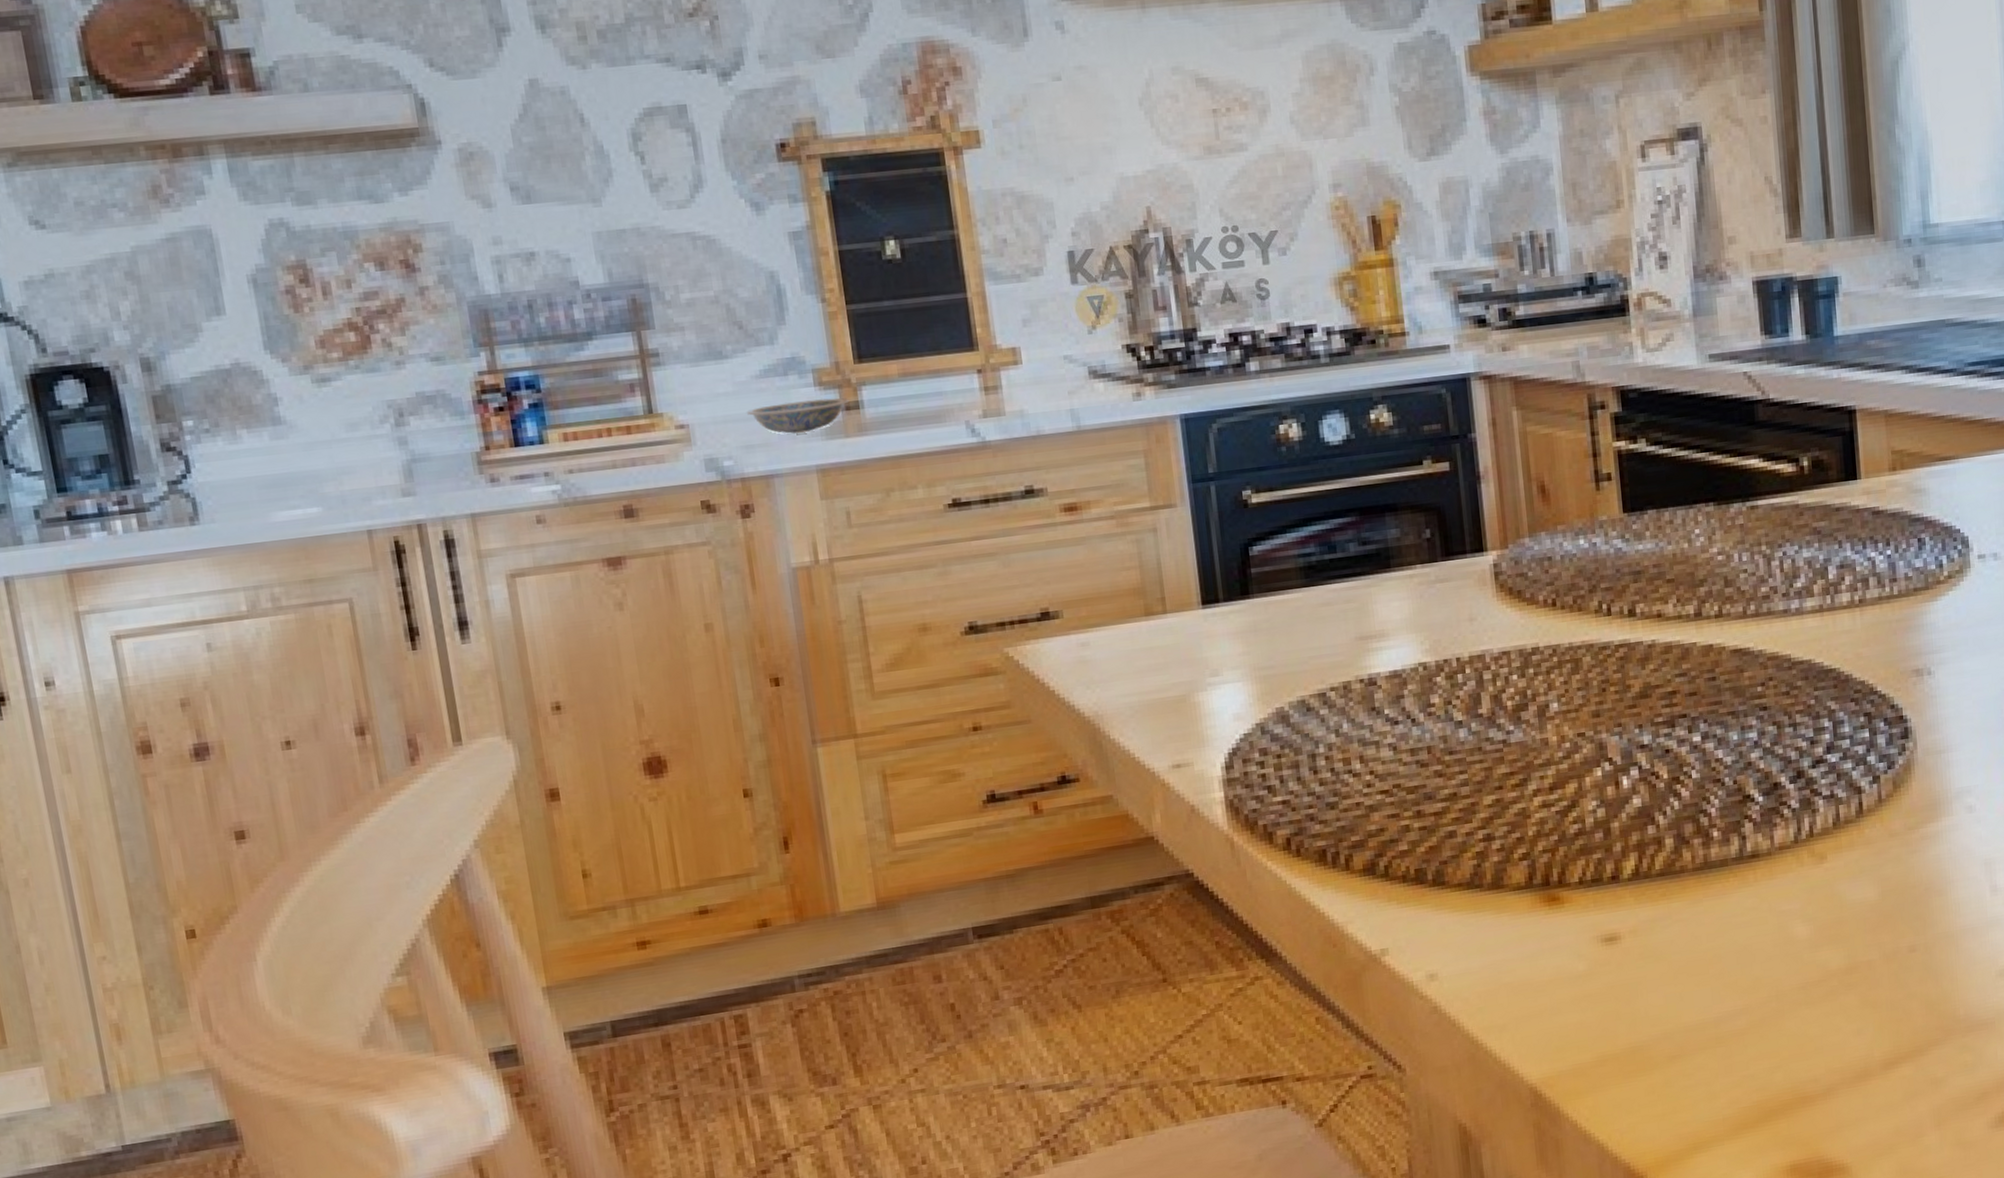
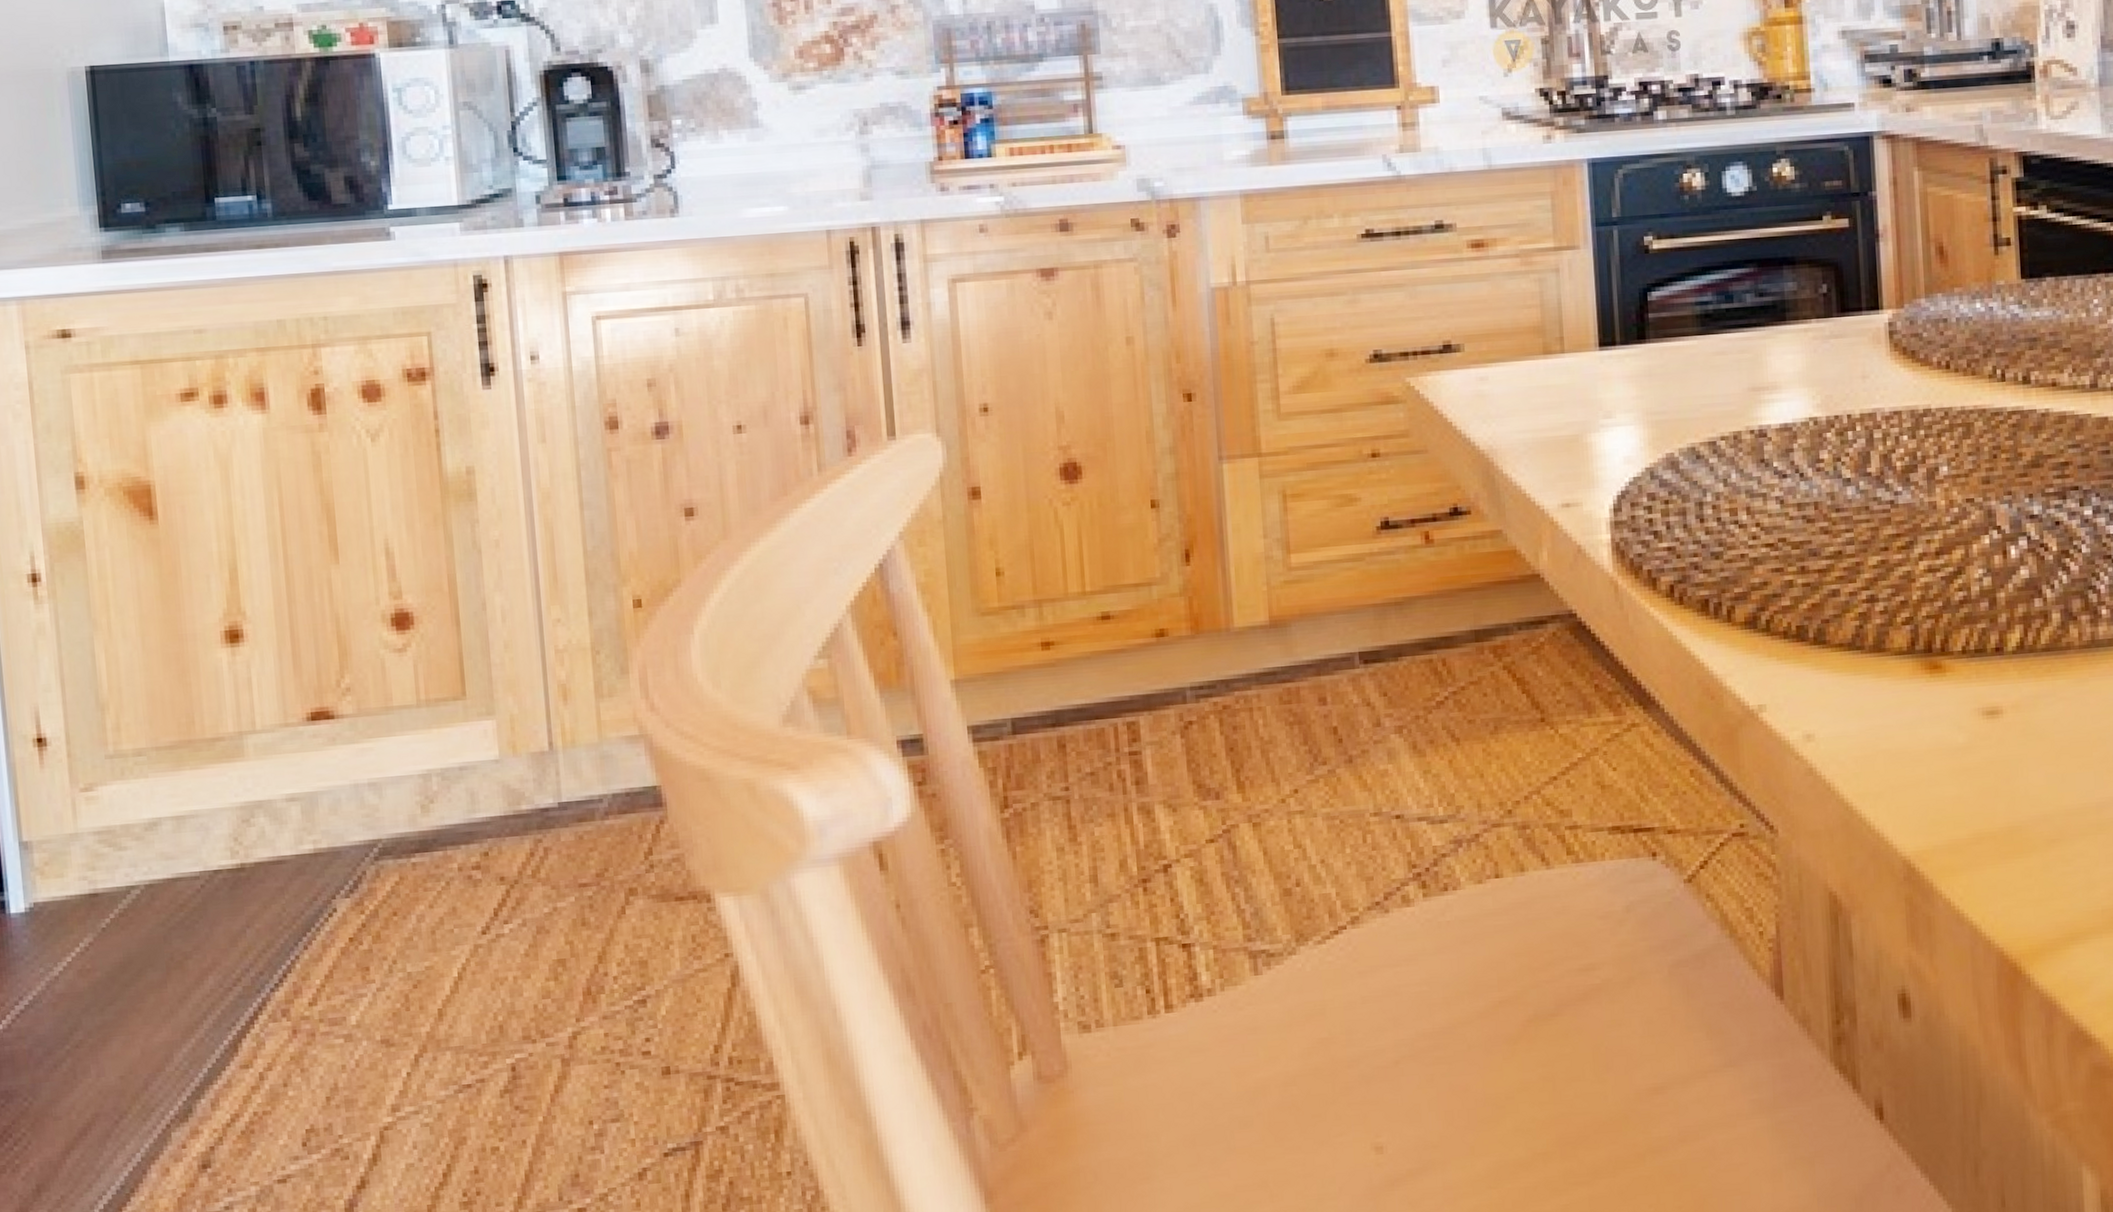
ceramic bowl: present [746,398,849,434] -> none [1178,127,1275,159]

